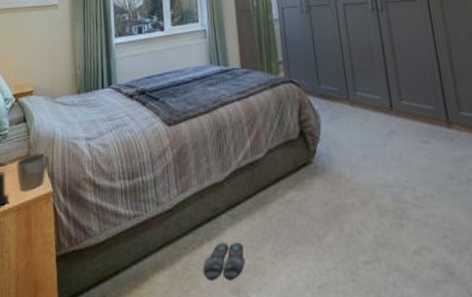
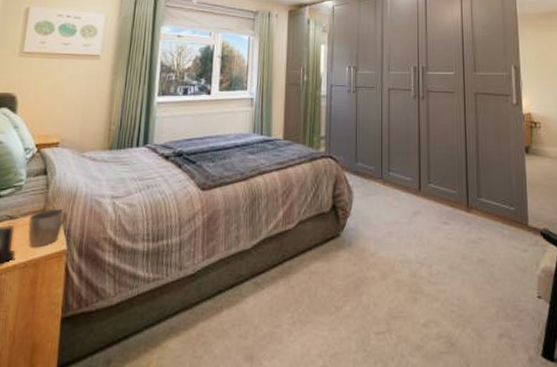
slippers: present [203,242,245,280] -> none [219,310,263,347]

